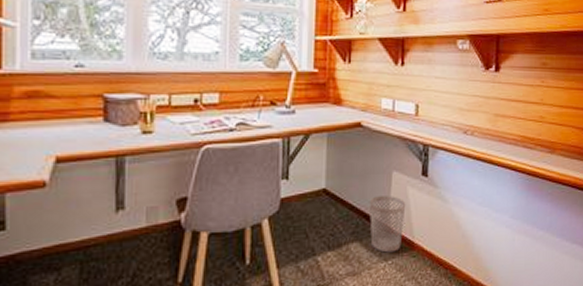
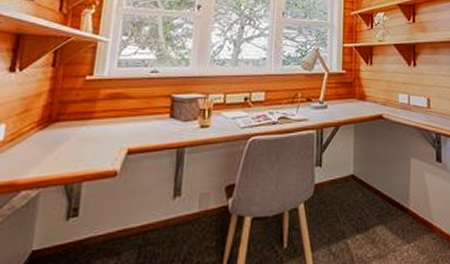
wastebasket: present [369,196,406,253] -> none [391,180,424,235]

